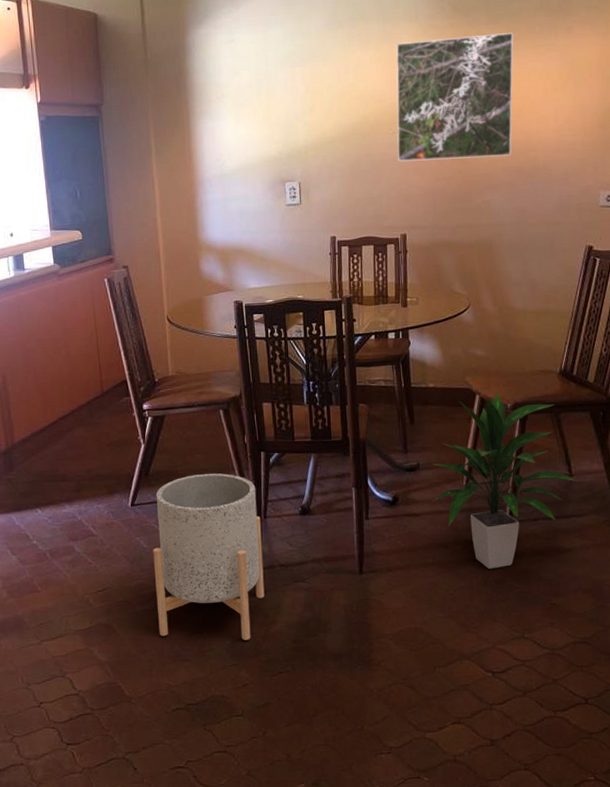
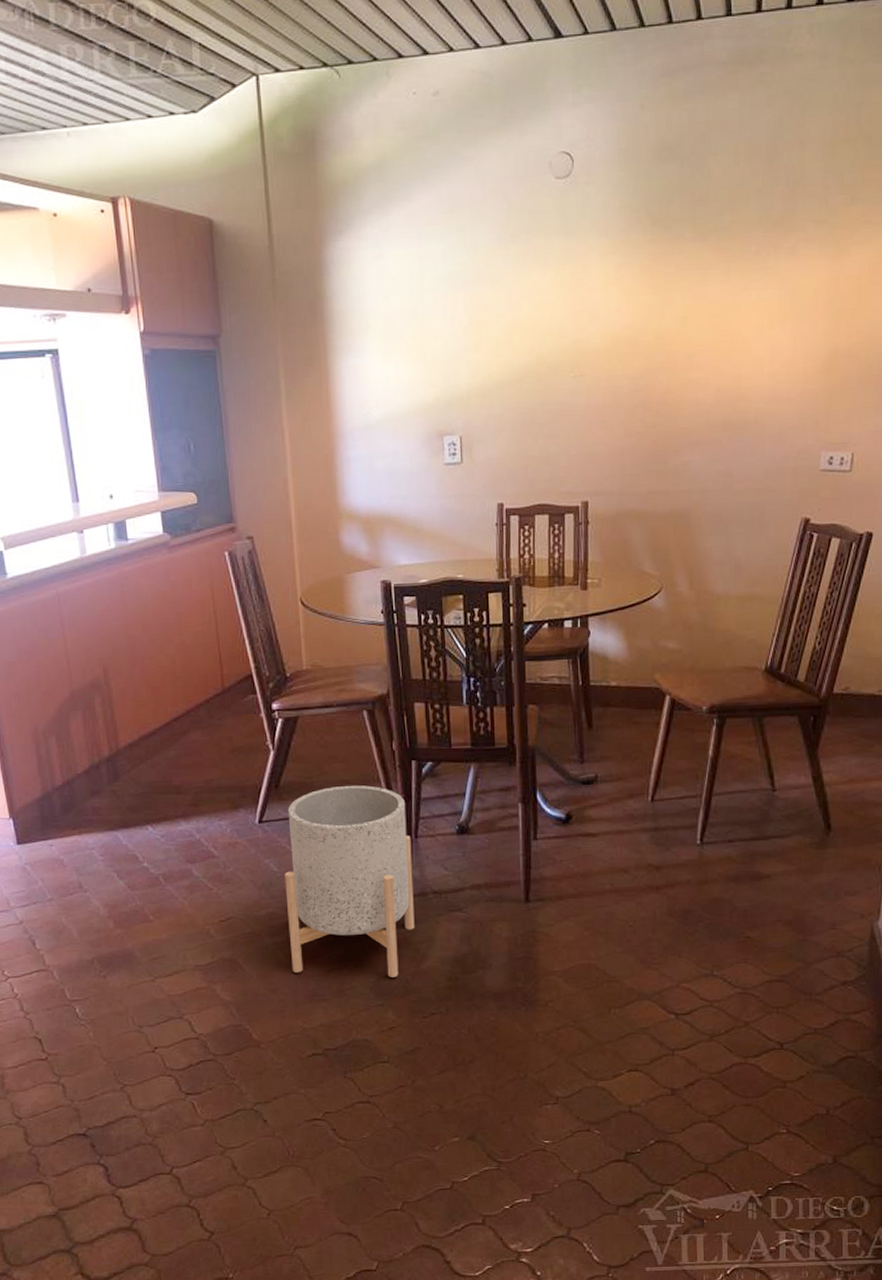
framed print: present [396,32,514,162] -> none [579,252,724,412]
indoor plant: present [431,393,578,569] -> none [610,693,782,897]

